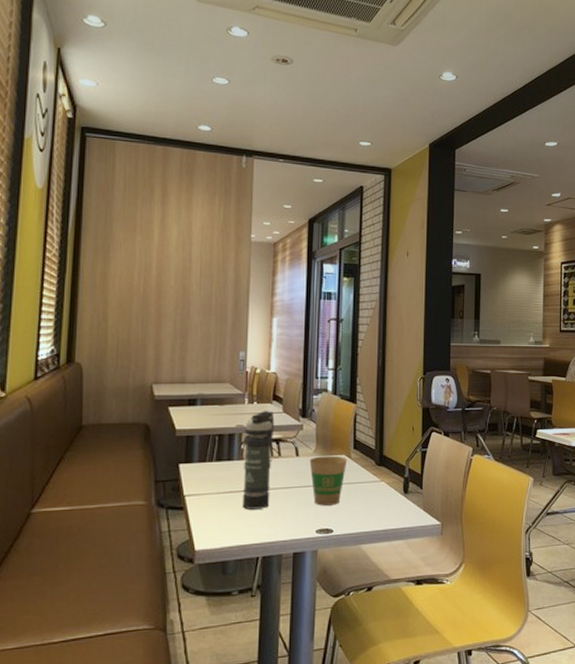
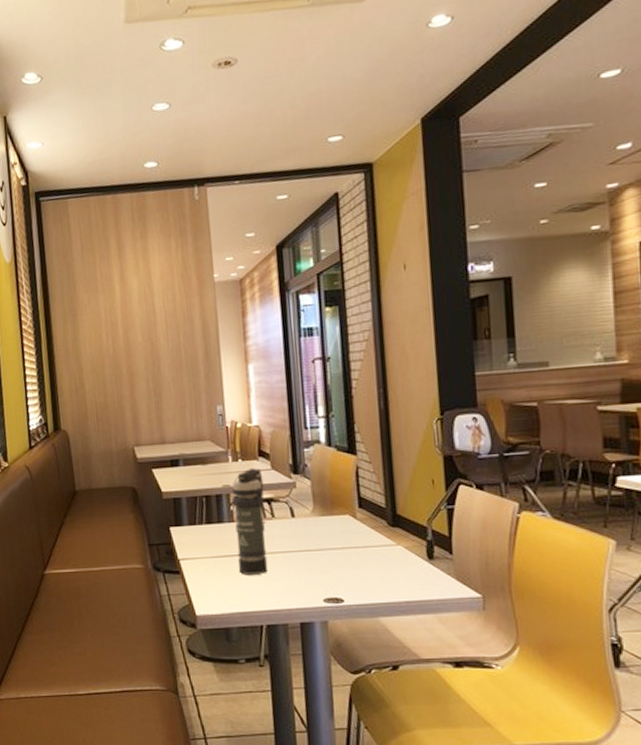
paper cup: present [309,455,348,506] -> none [307,516,353,572]

